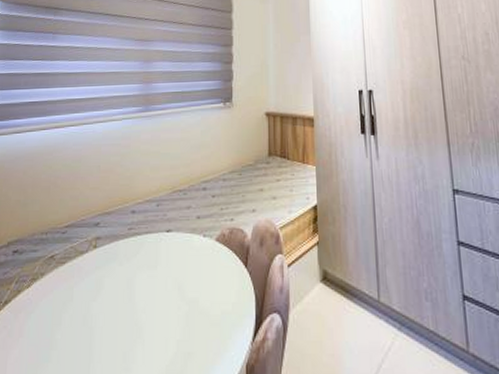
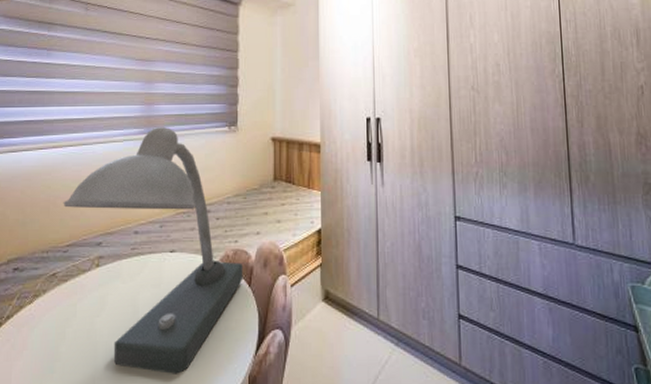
desk lamp: none [63,104,240,363] -> present [63,126,243,374]

